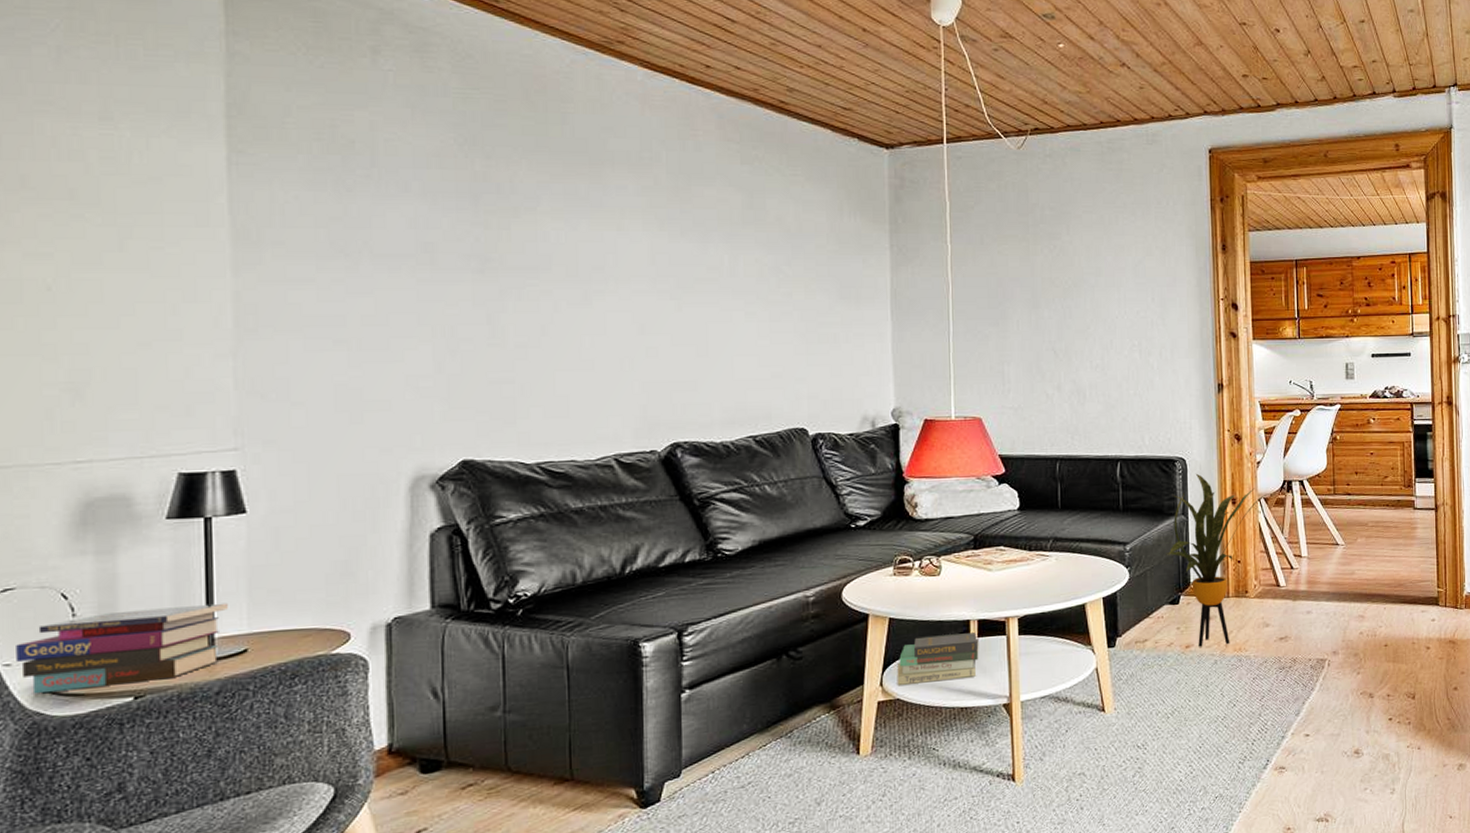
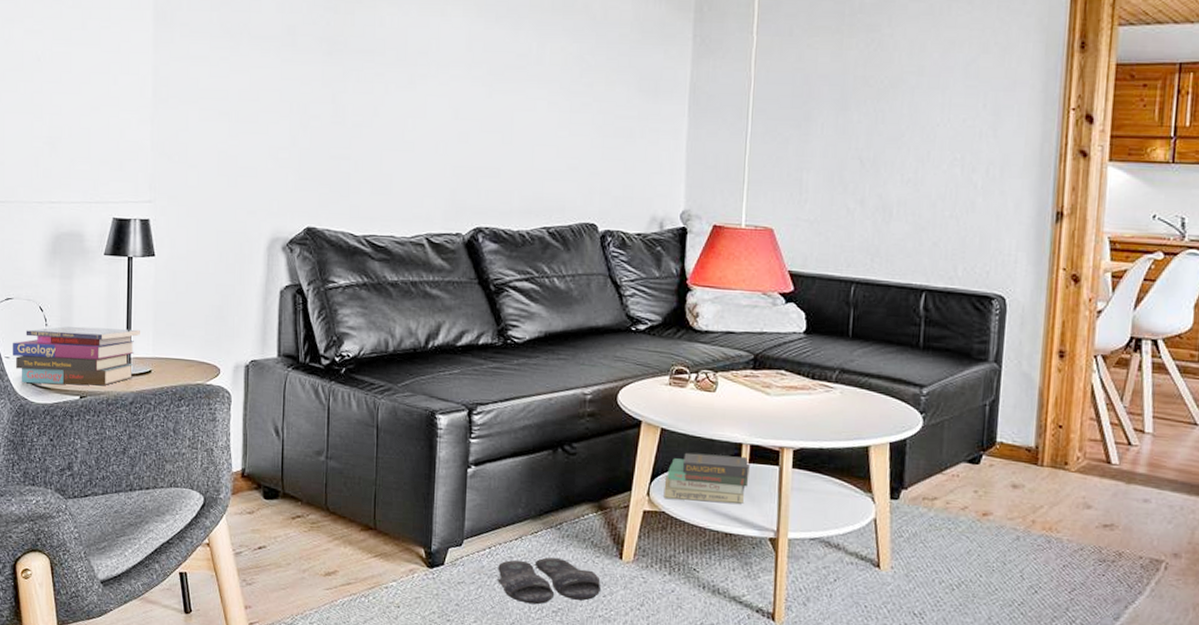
slippers: none [724,767,839,821] -> present [497,557,601,604]
house plant: present [1166,473,1272,647] -> none [969,316,1113,521]

